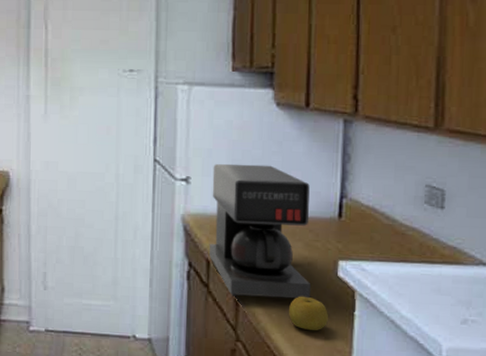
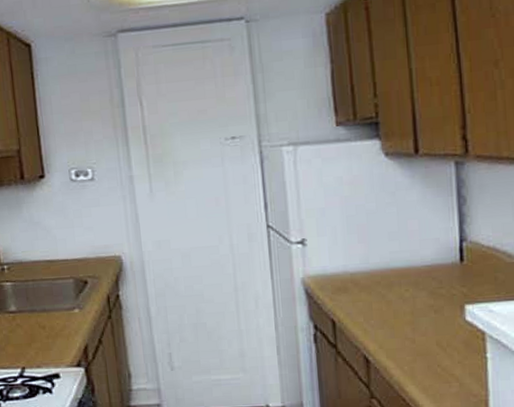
coffee maker: present [208,163,312,299] -> none [327,217,441,355]
fruit: present [288,296,329,331] -> none [419,344,462,379]

